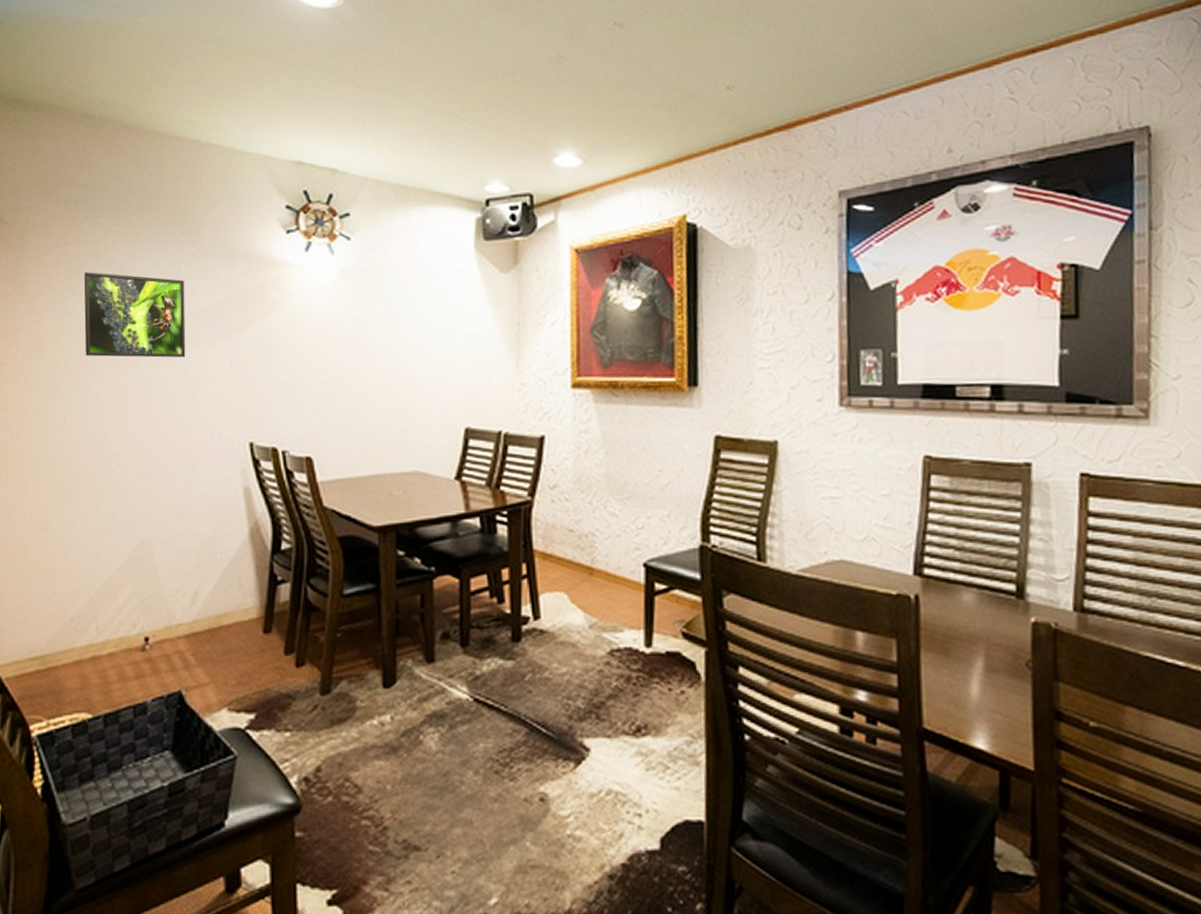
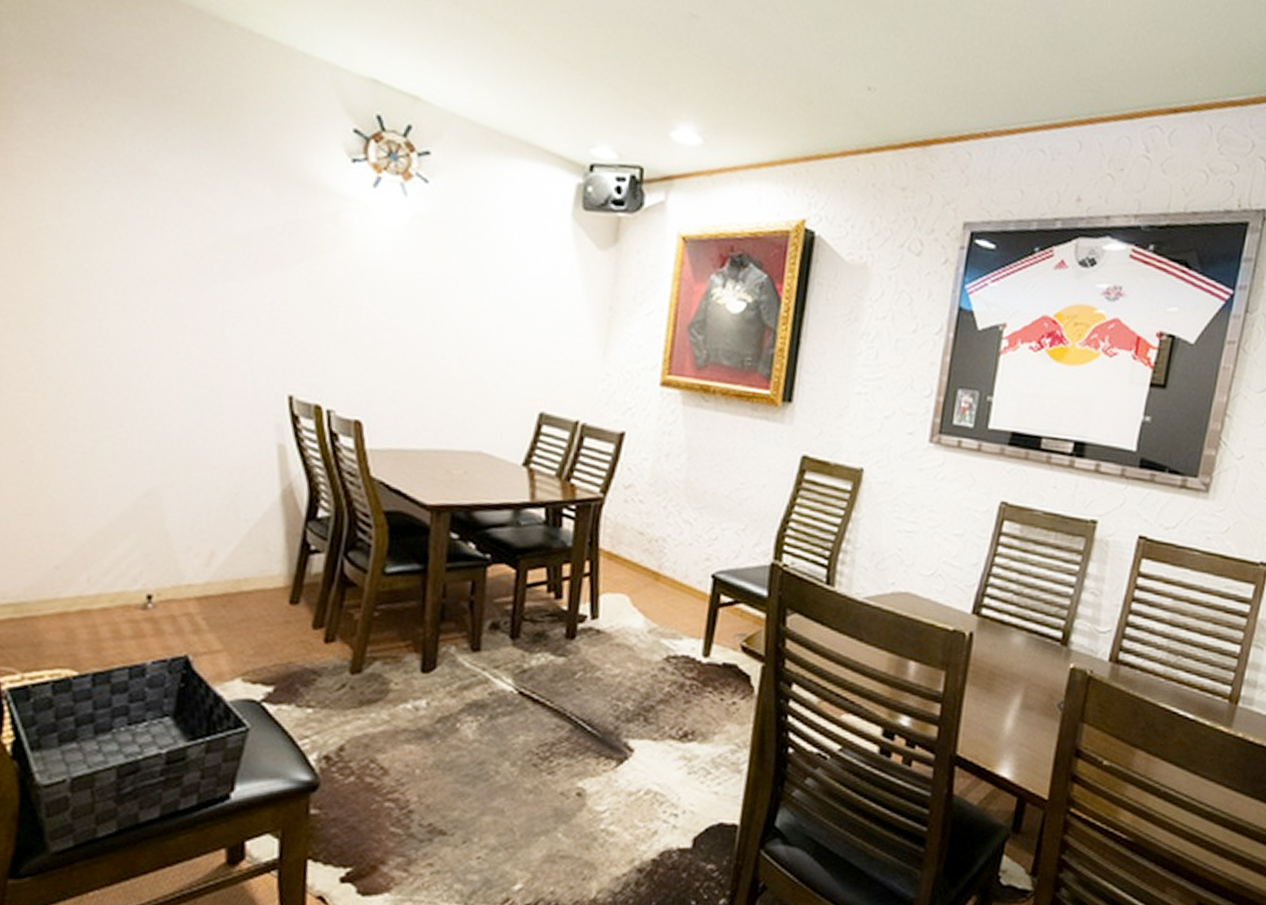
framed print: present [84,272,186,358] -> none [88,165,222,288]

